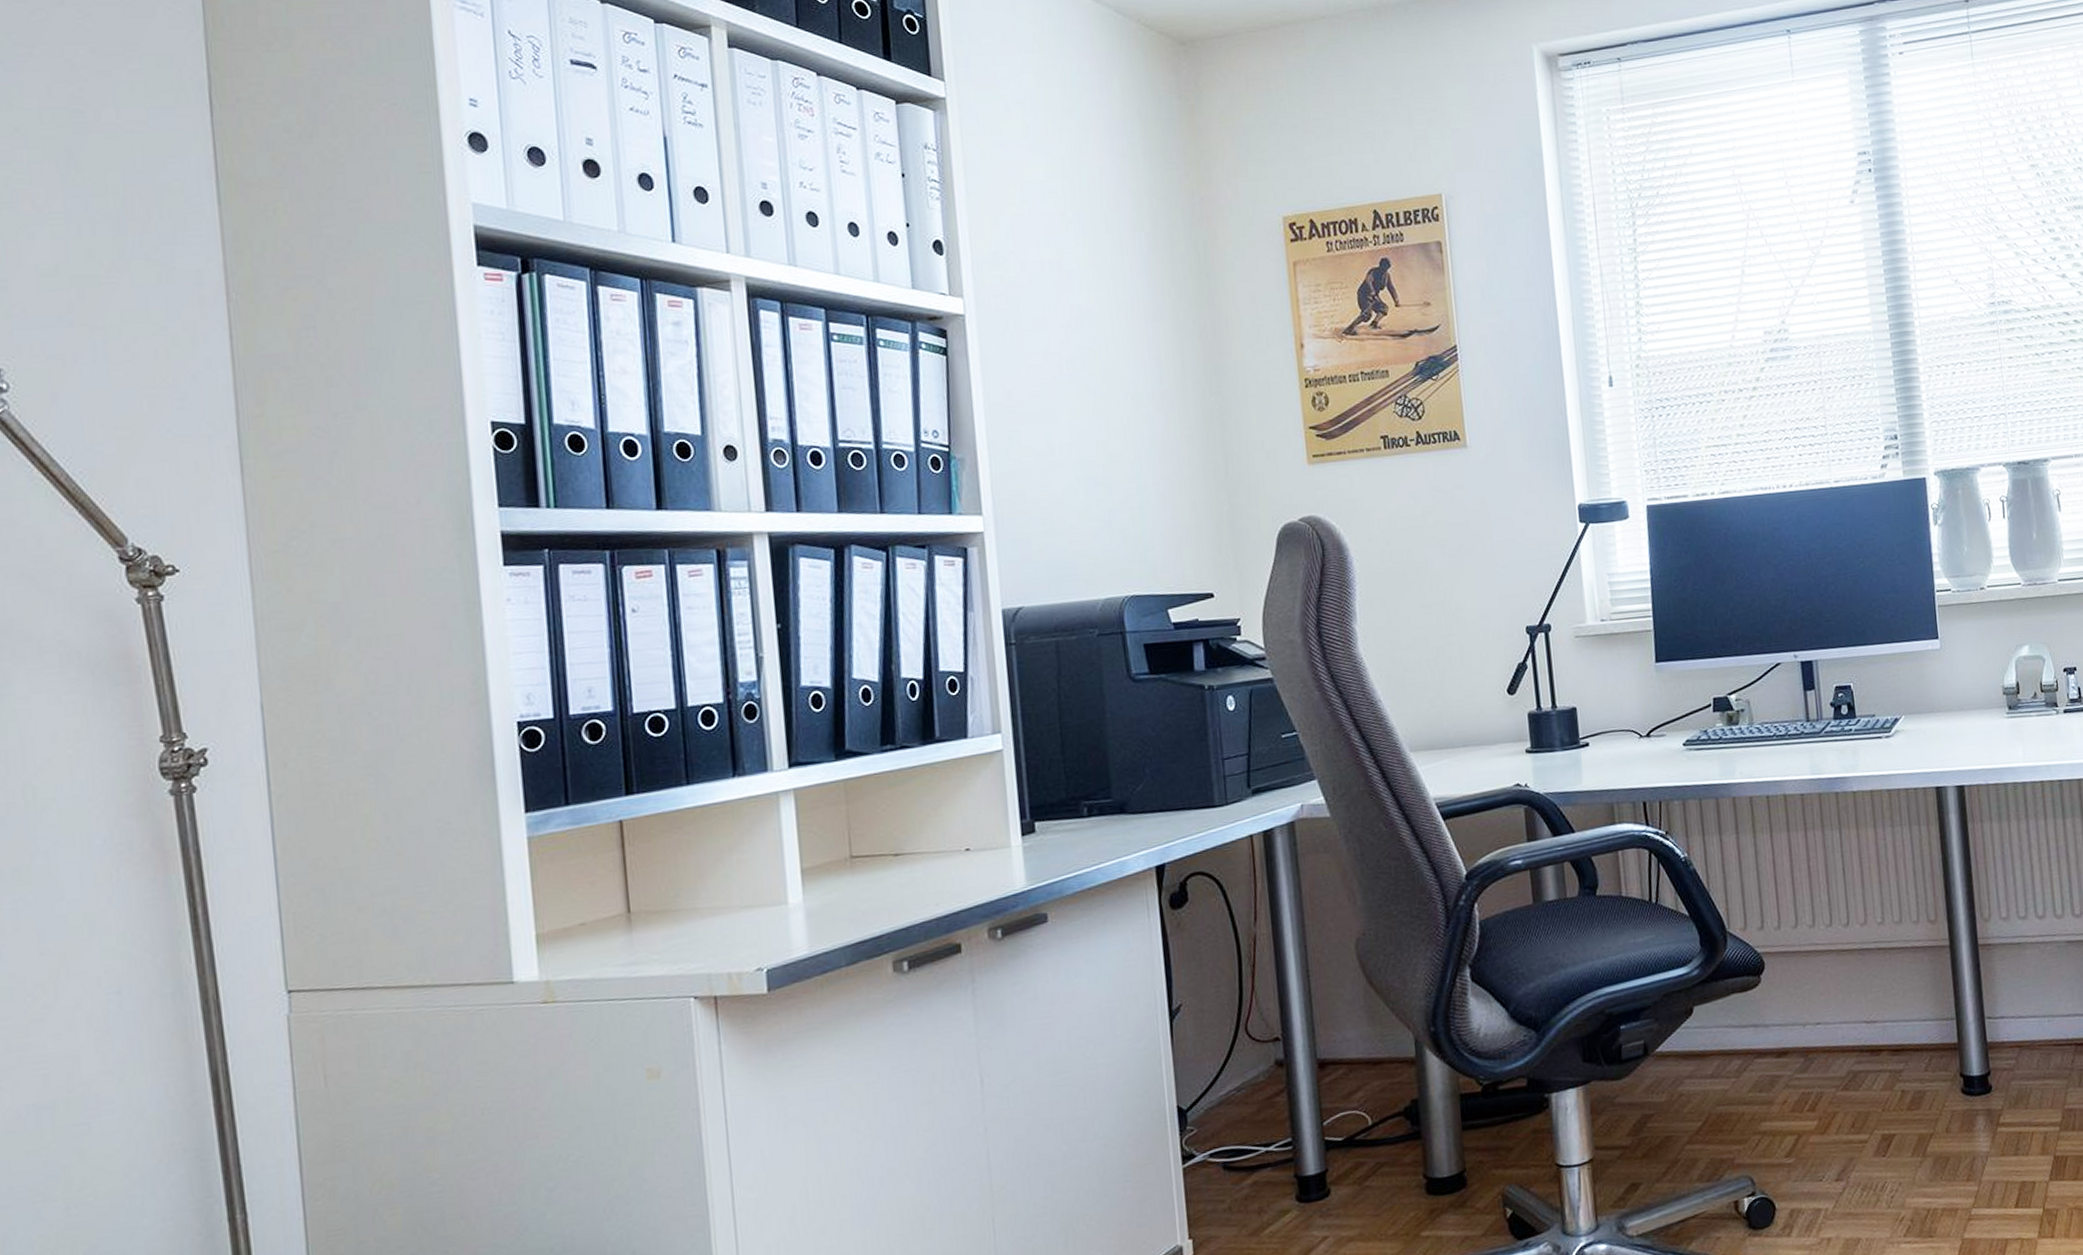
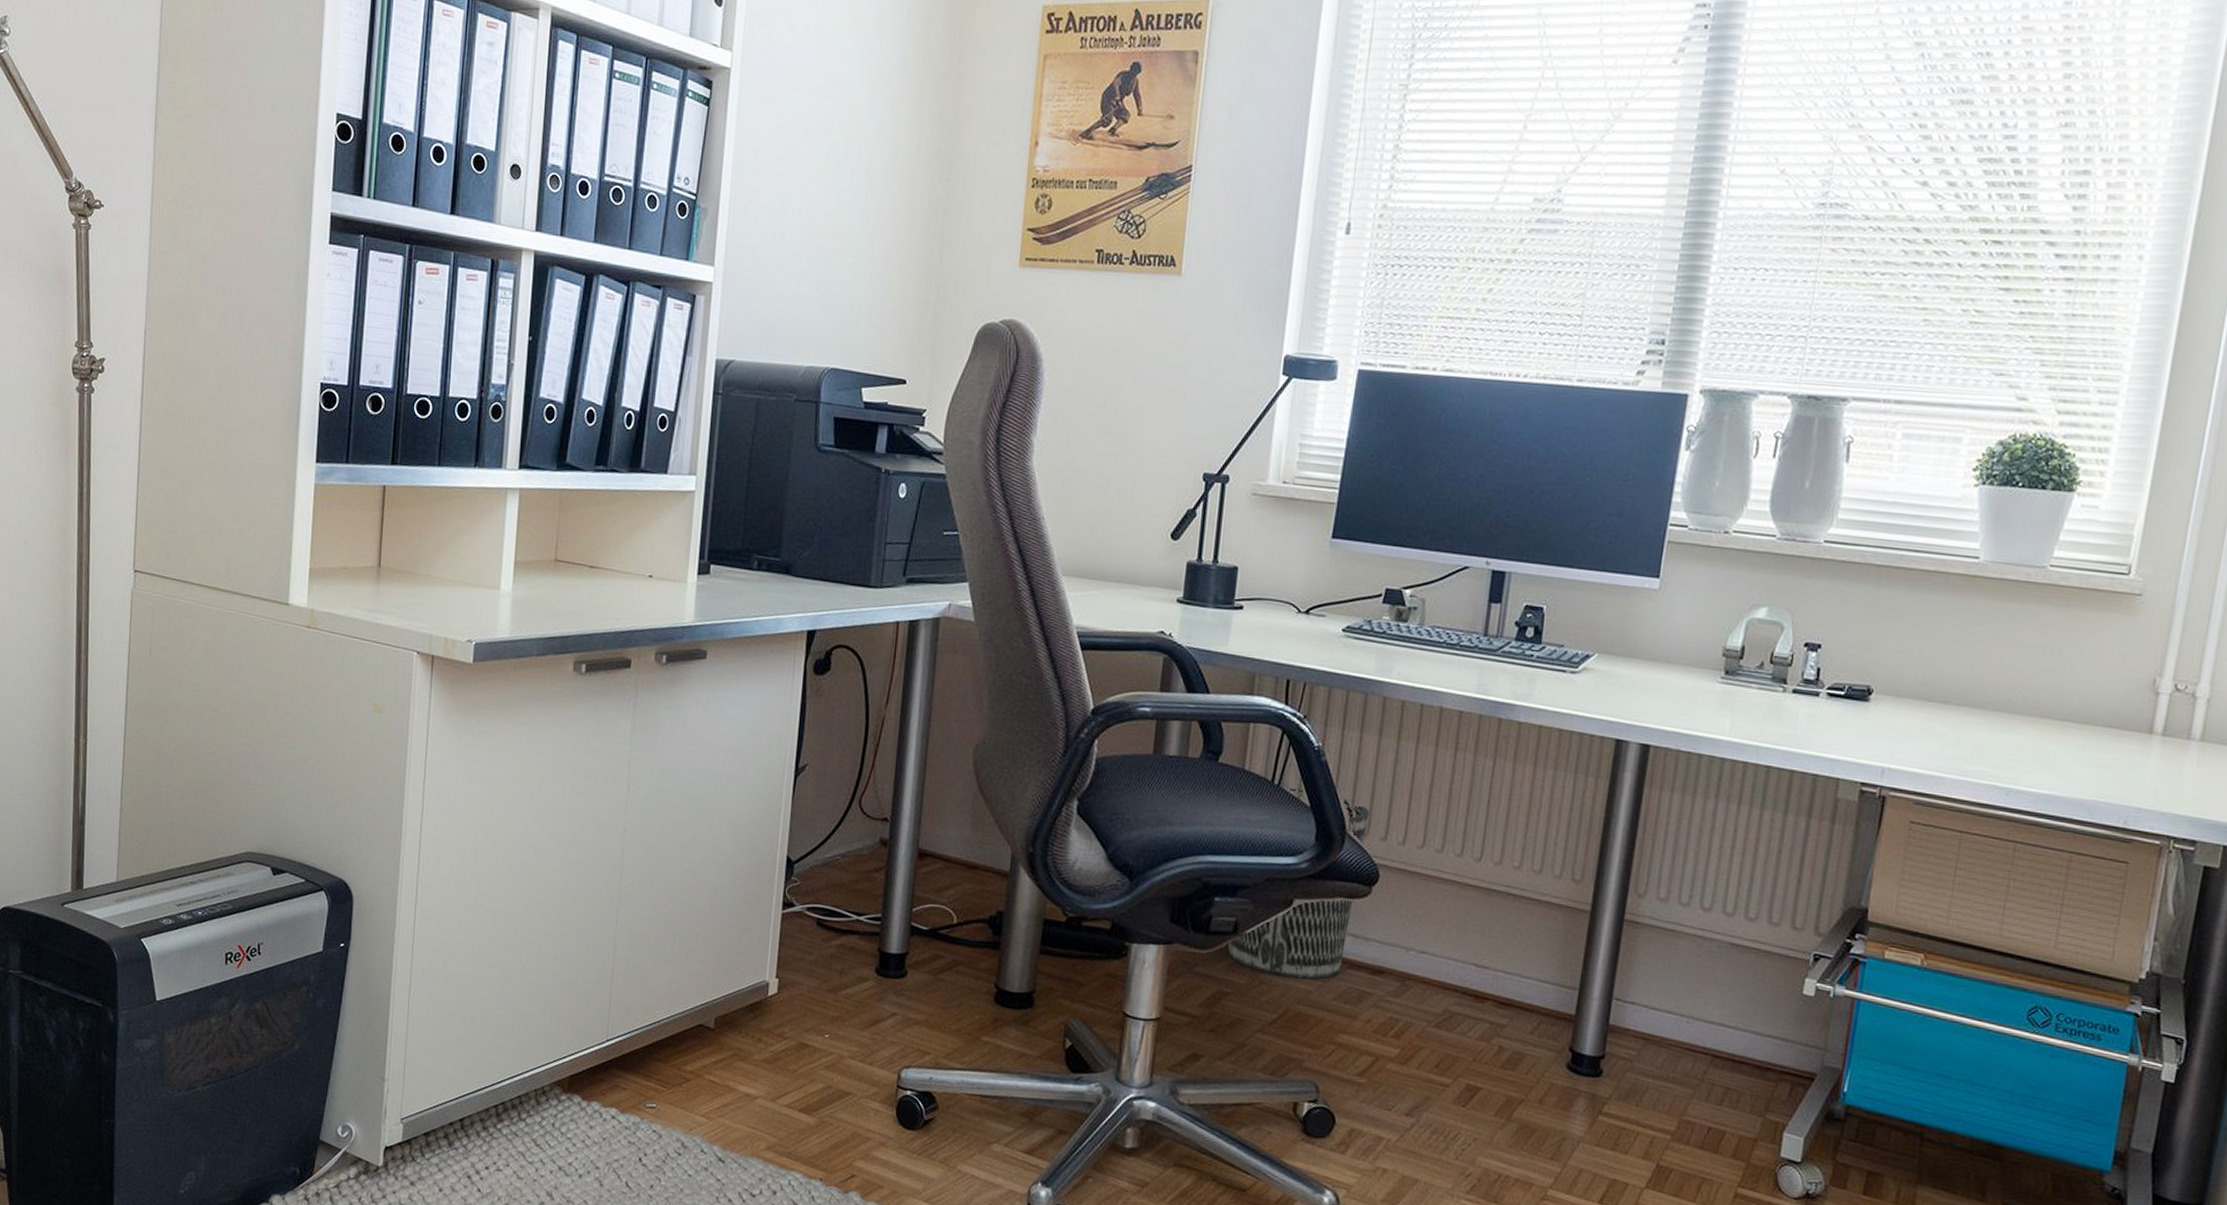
wastebasket: none [1642,899,1750,1086] -> present [1228,787,1369,980]

